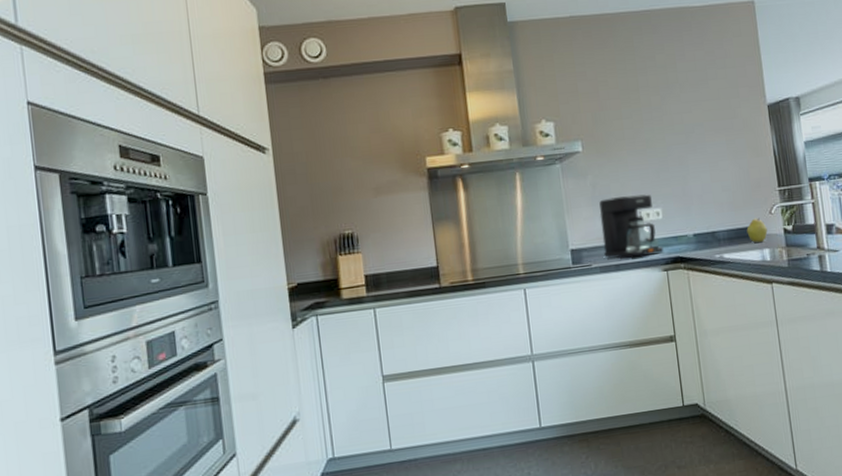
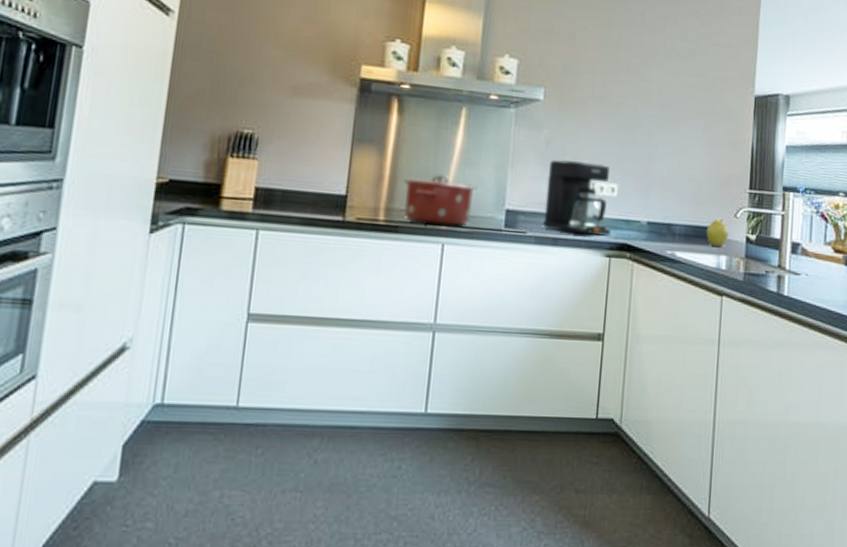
casserole: none [480,231,543,276] -> present [403,173,477,226]

